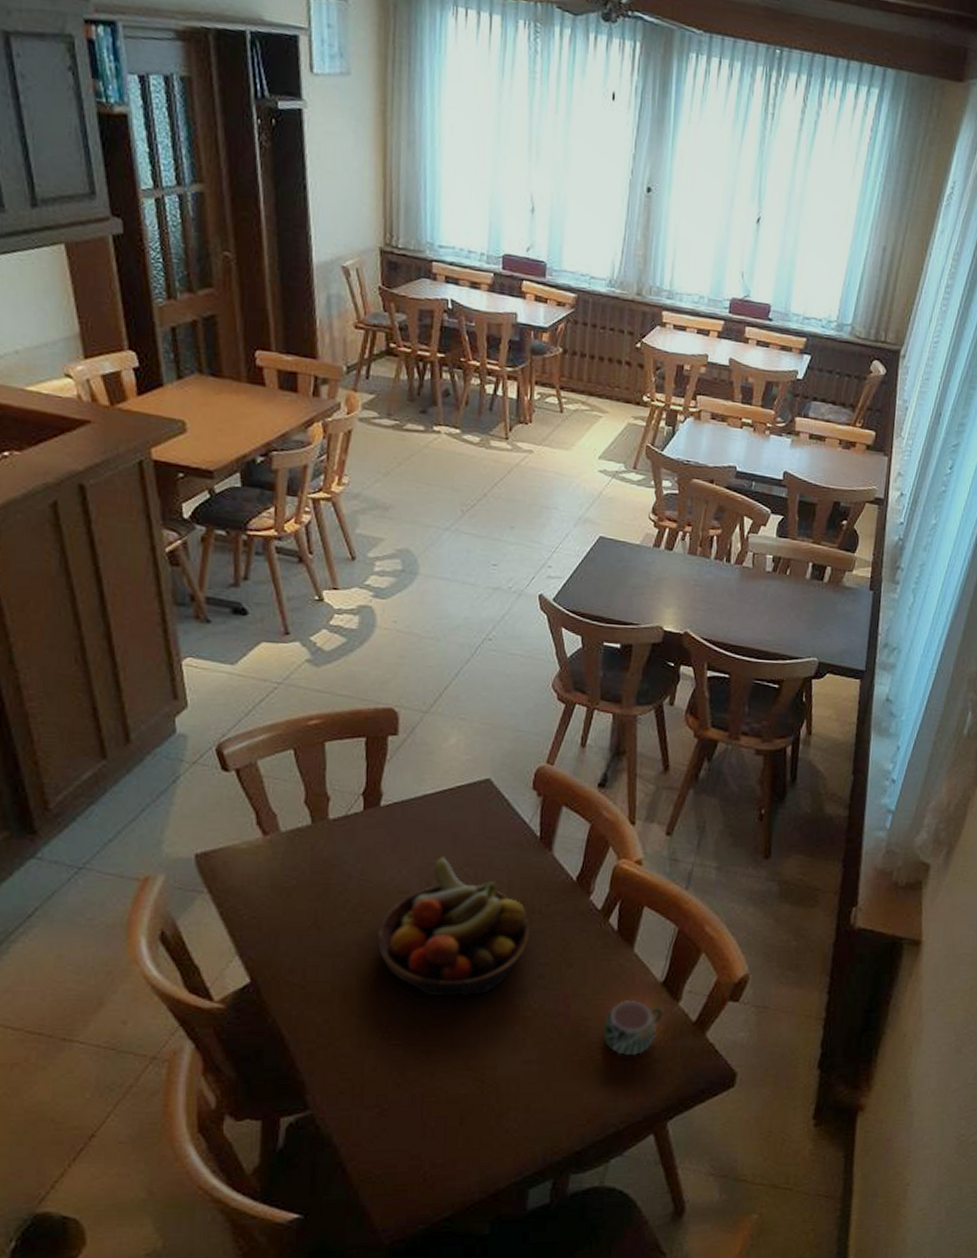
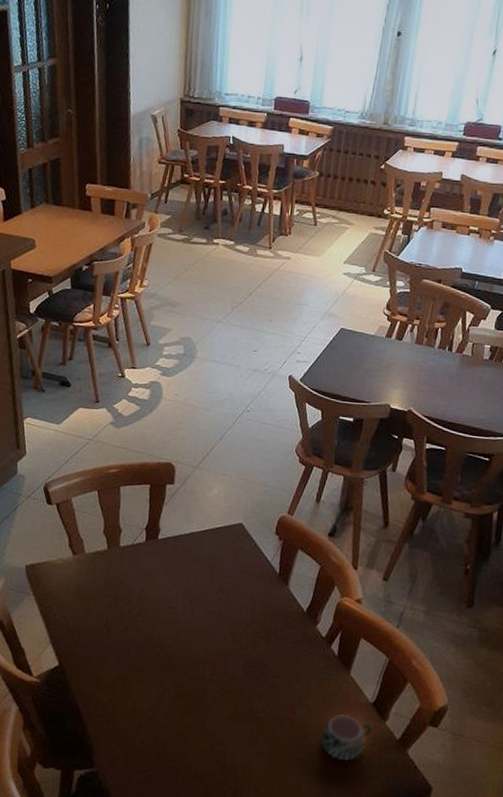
fruit bowl: present [376,855,531,997] -> none [150,581,268,695]

